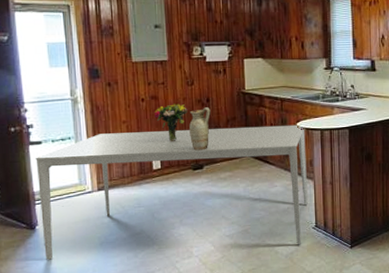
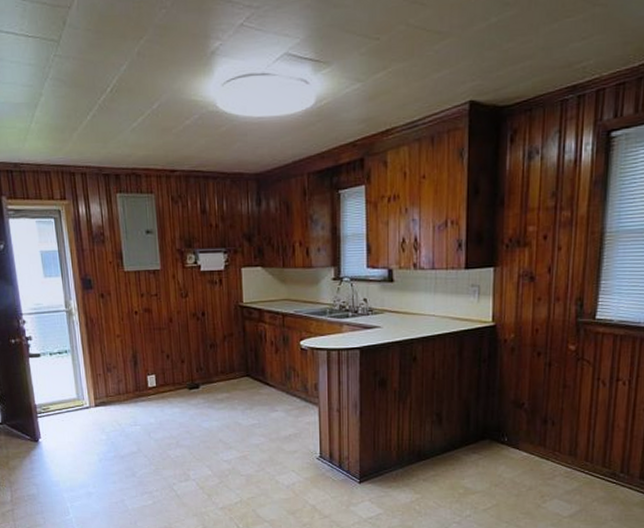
dining table: present [35,124,308,260] -> none [35,343,312,476]
bouquet: present [154,104,188,141] -> none [148,317,182,358]
ceramic jug: present [189,107,211,151] -> none [184,322,206,369]

